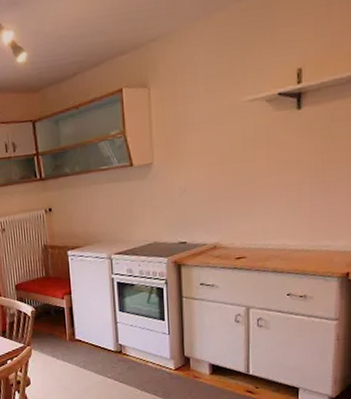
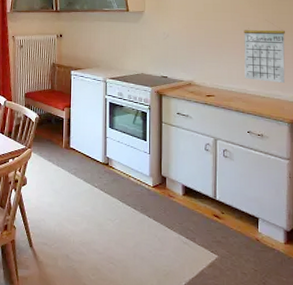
calendar: none [283,154,338,232] -> present [244,23,285,84]

